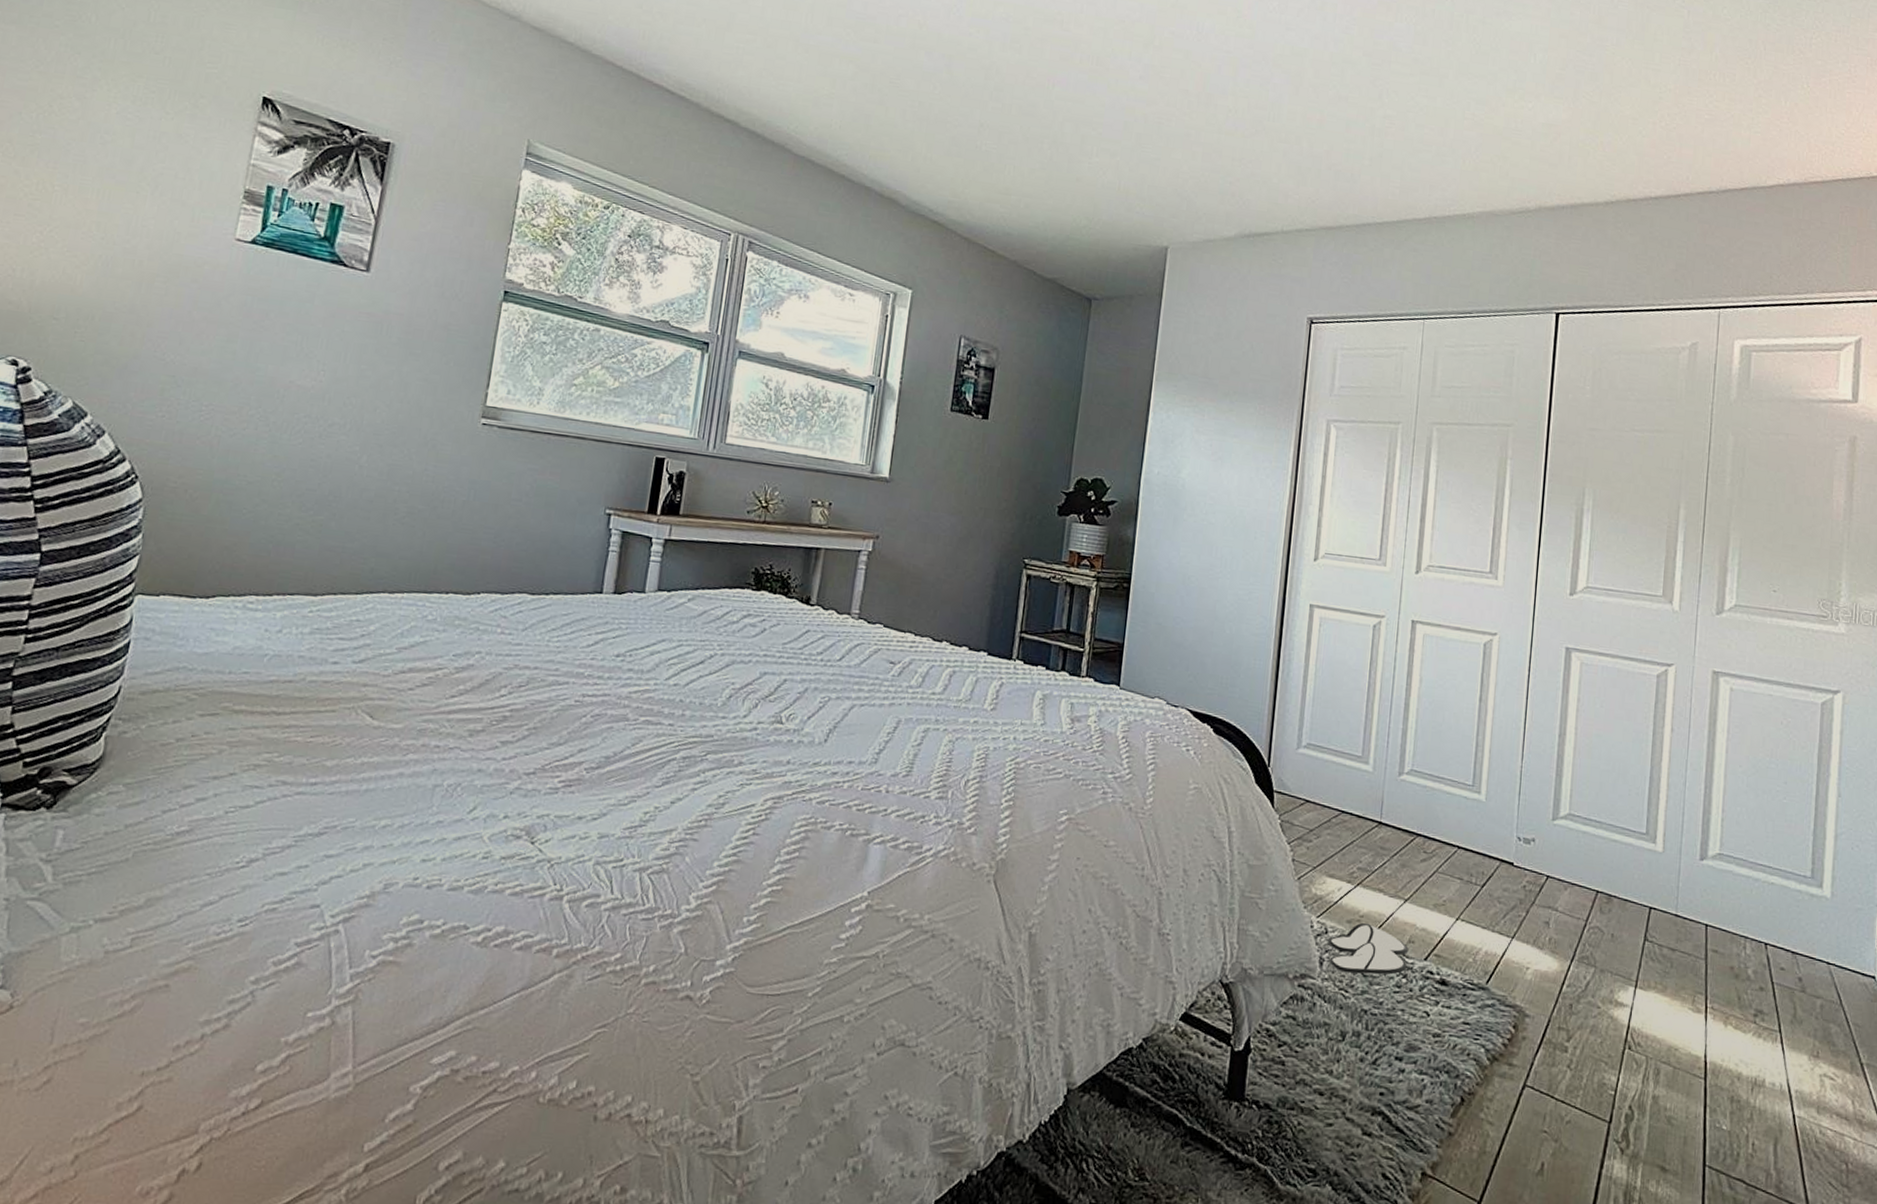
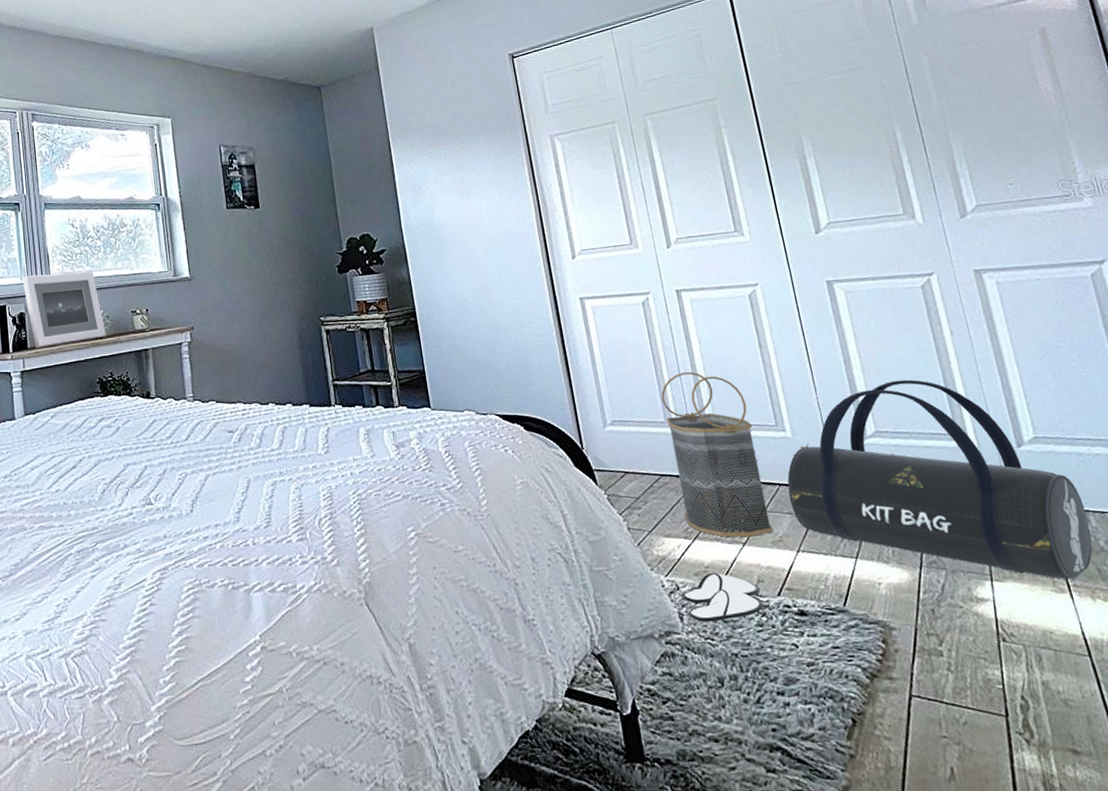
picture frame: none [688,430,778,523] -> present [23,271,107,348]
basket: none [1354,708,1450,895] -> present [661,371,773,537]
duffel bag: none [1464,765,1745,1002] -> present [787,379,1092,580]

